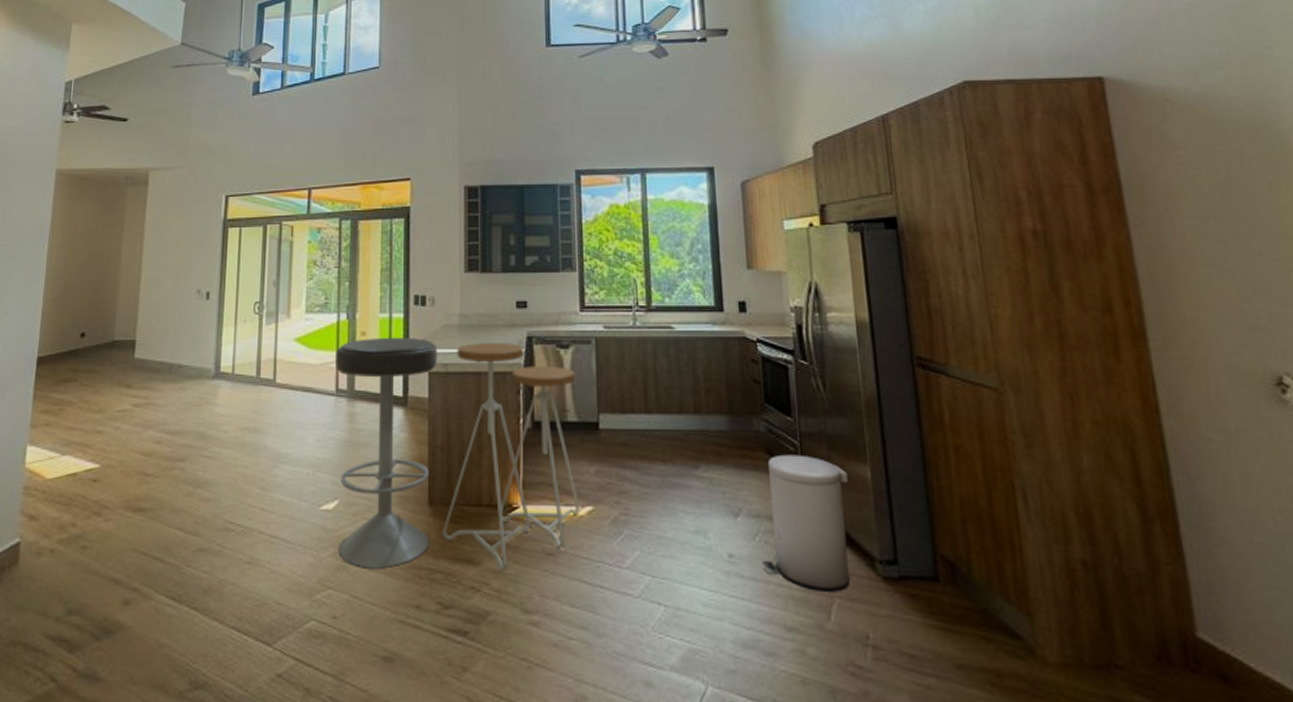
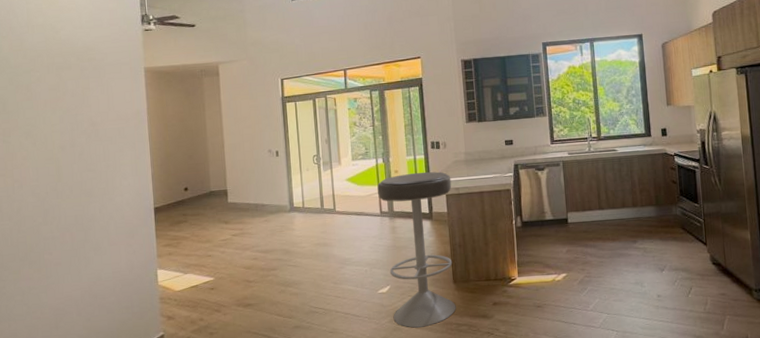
bar stool: present [442,343,580,571] -> none [464,170,558,320]
pedal bin: present [762,454,850,592] -> none [680,228,736,313]

